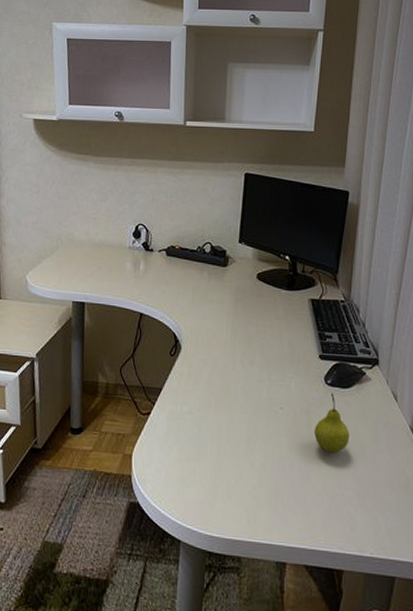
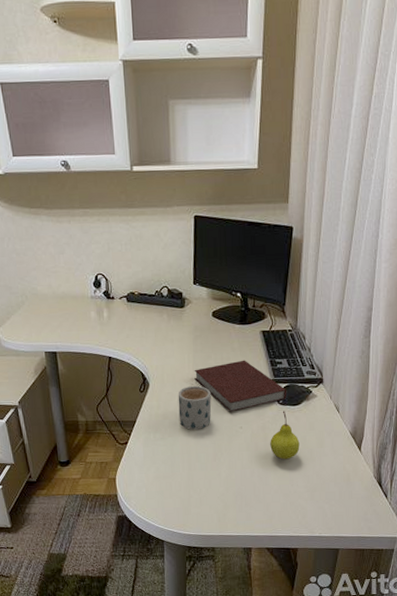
mug: none [211,353,250,406] -> present [178,385,212,430]
notebook: none [232,329,337,389] -> present [194,360,287,412]

